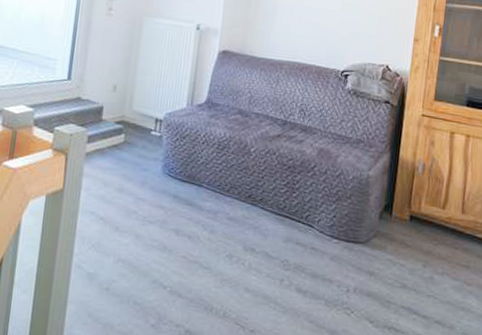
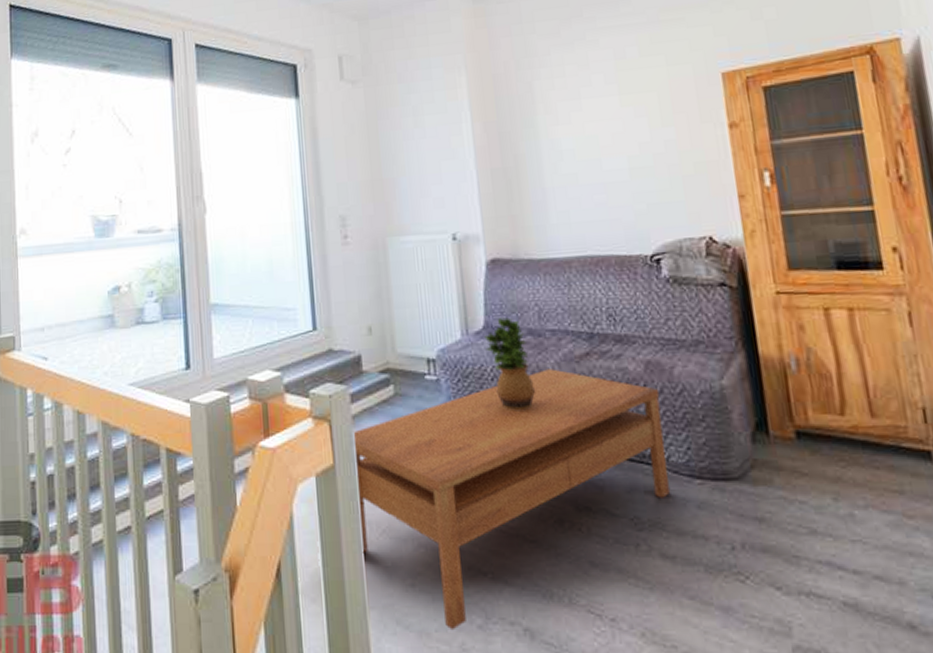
coffee table: none [72,142,324,326] -> present [353,369,670,631]
potted plant: none [203,96,235,171] -> present [484,316,536,412]

